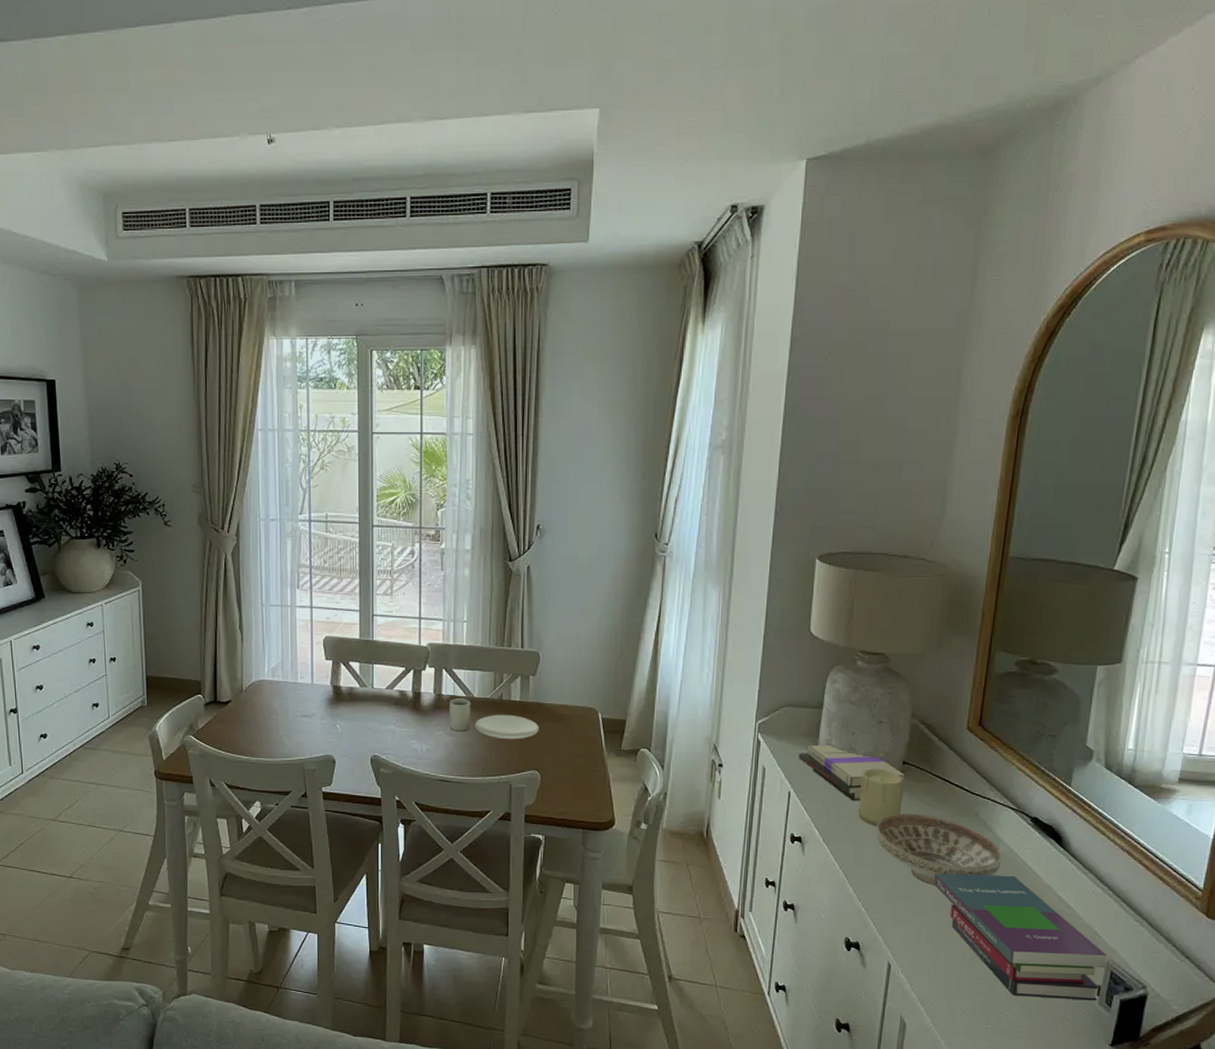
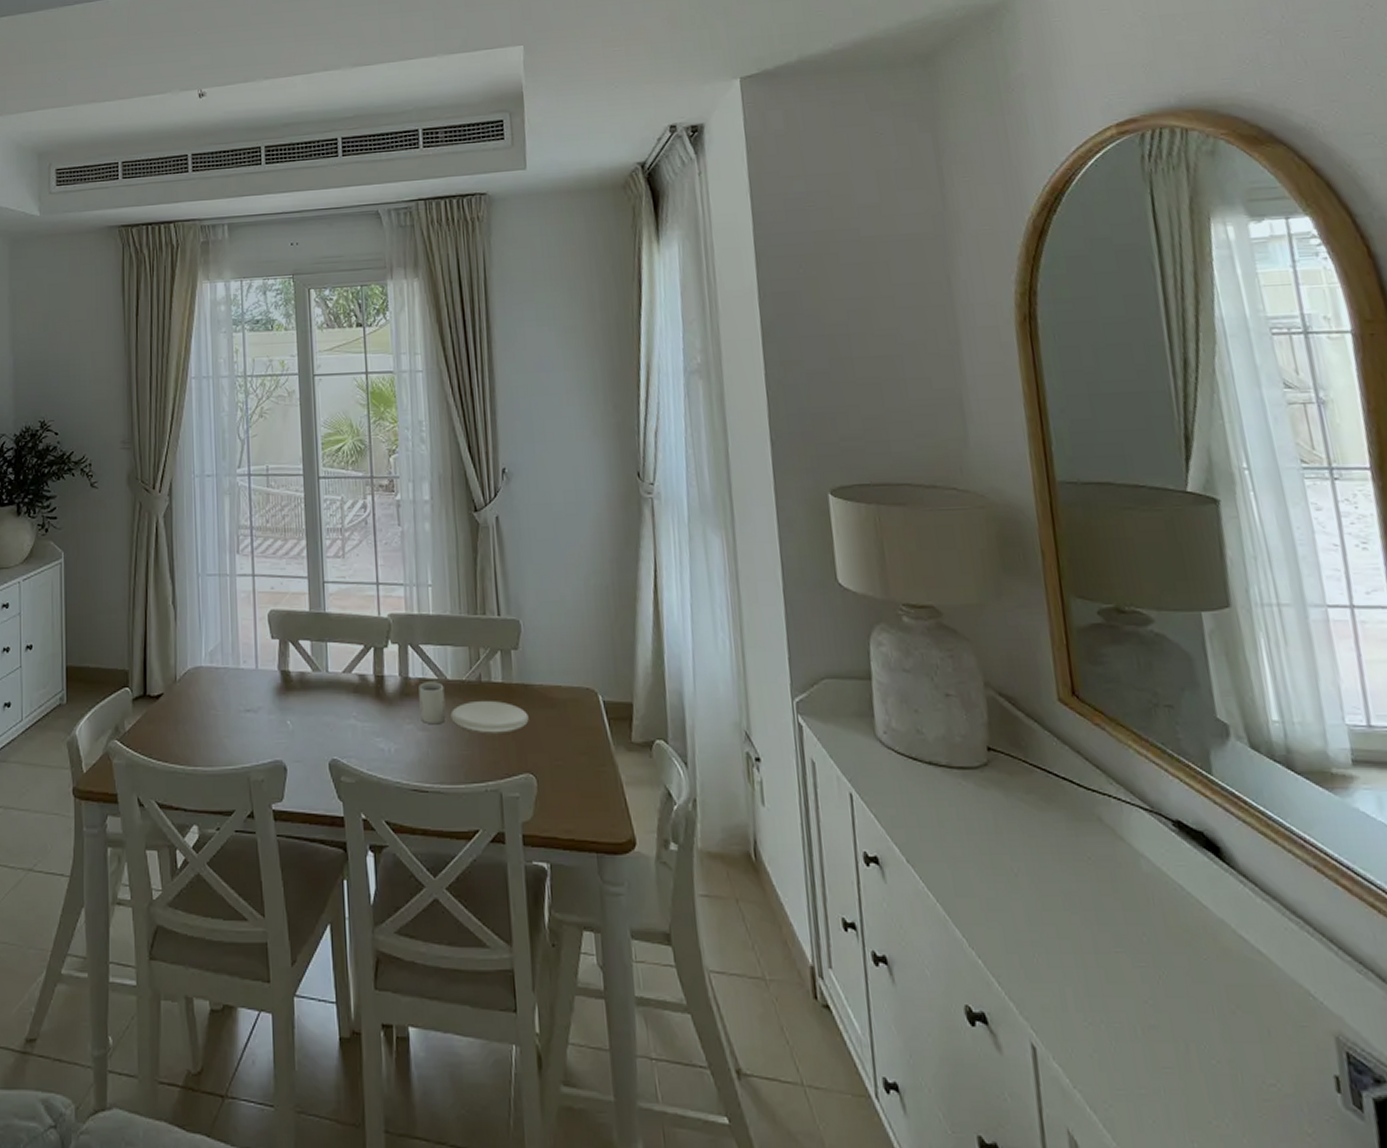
books: present [799,744,906,801] -> none [853,727,997,804]
candle: present [859,769,904,827] -> none [937,758,1000,840]
decorative bowl: present [877,813,1003,886] -> none [973,819,1150,924]
books: present [933,873,1108,1001] -> none [1063,904,1341,1101]

